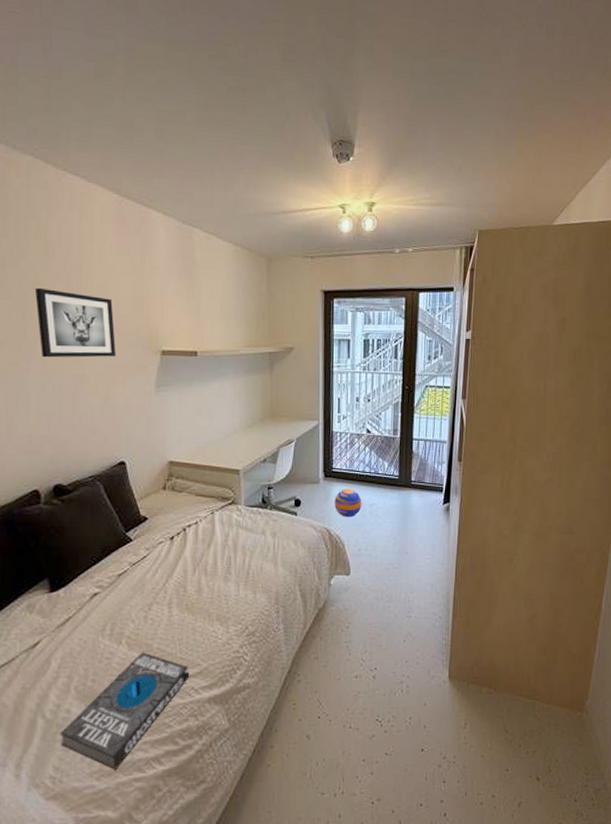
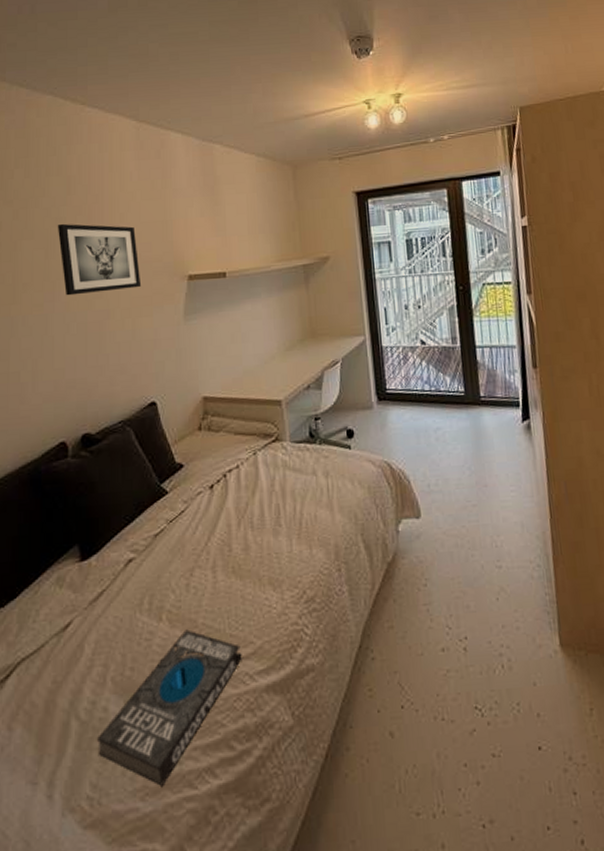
ball: present [334,489,362,517] -> none [392,412,425,447]

